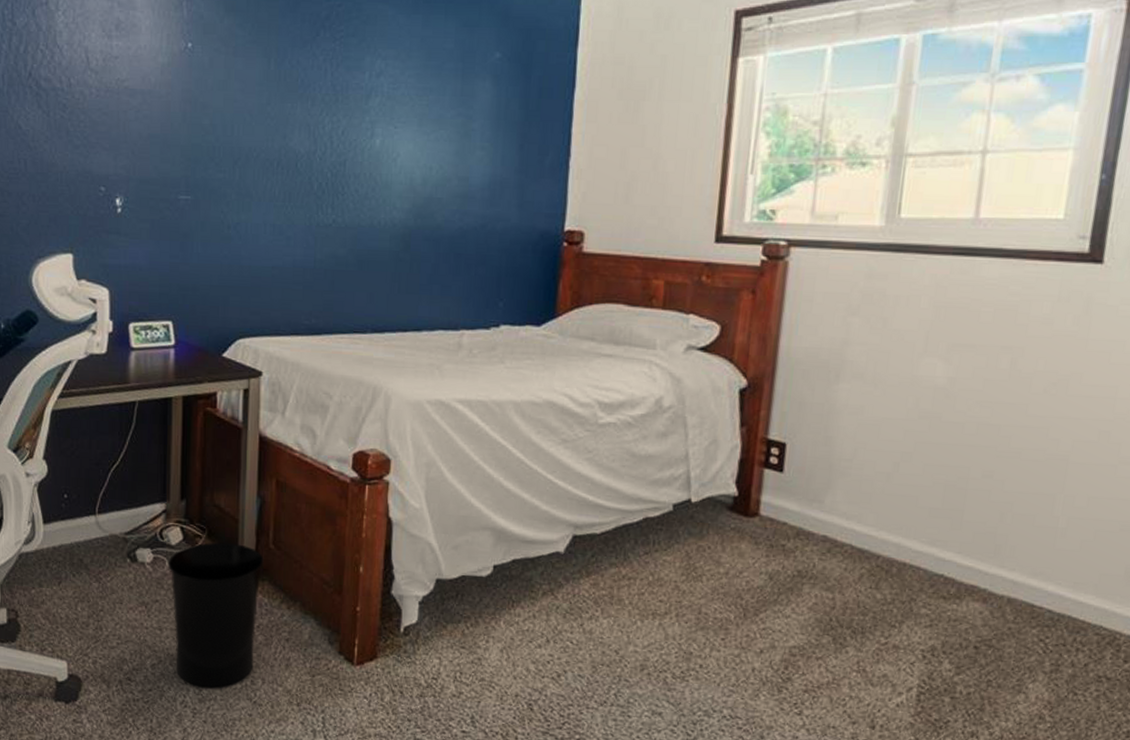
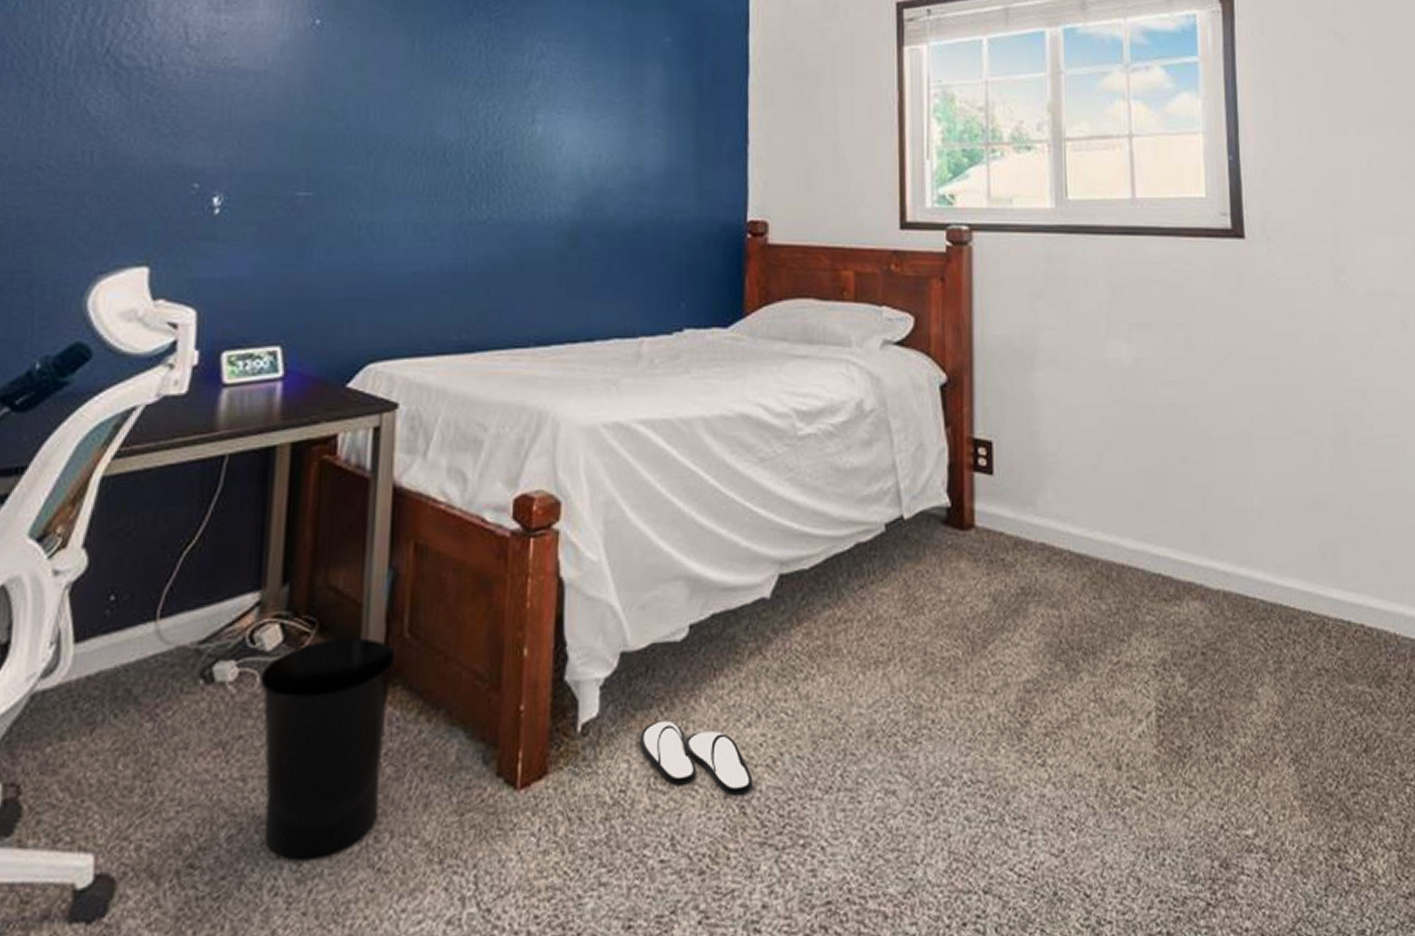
slippers: none [449,633,540,695] -> present [640,720,753,795]

